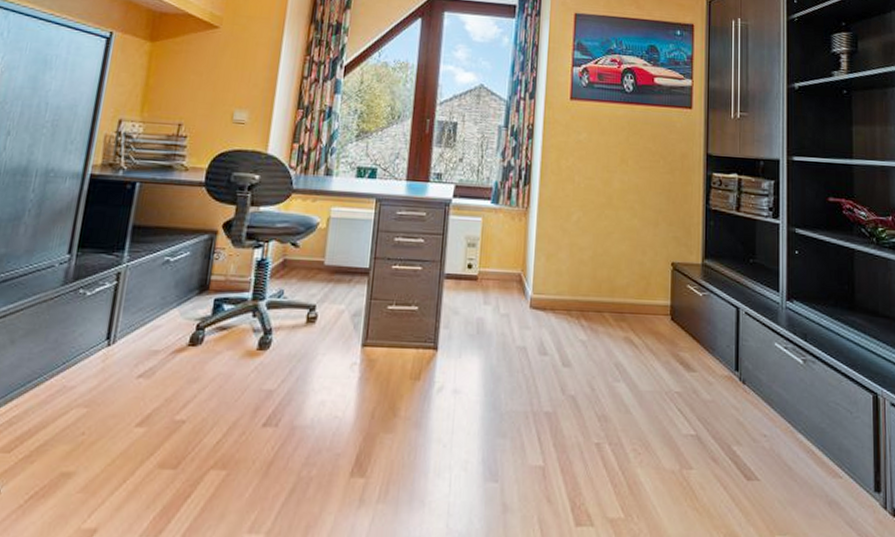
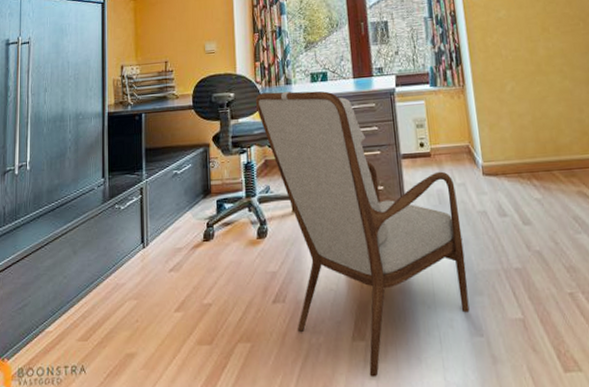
armchair: none [284,180,498,520] -> present [255,91,470,378]

